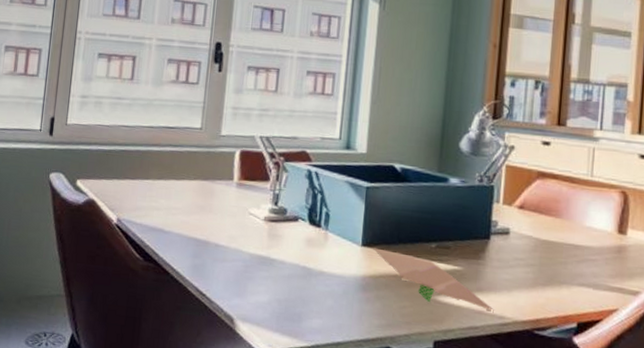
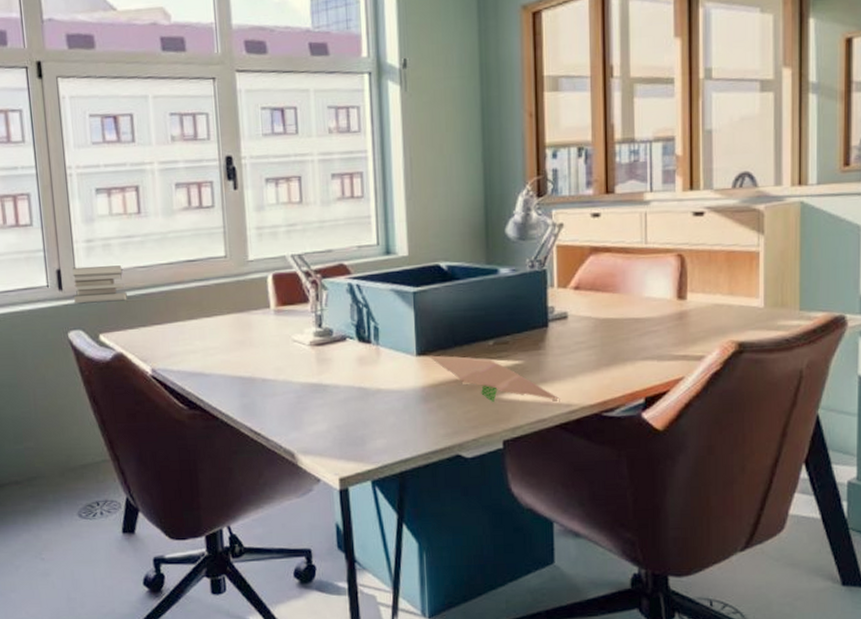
books: none [60,117,108,154] -> present [73,265,127,304]

